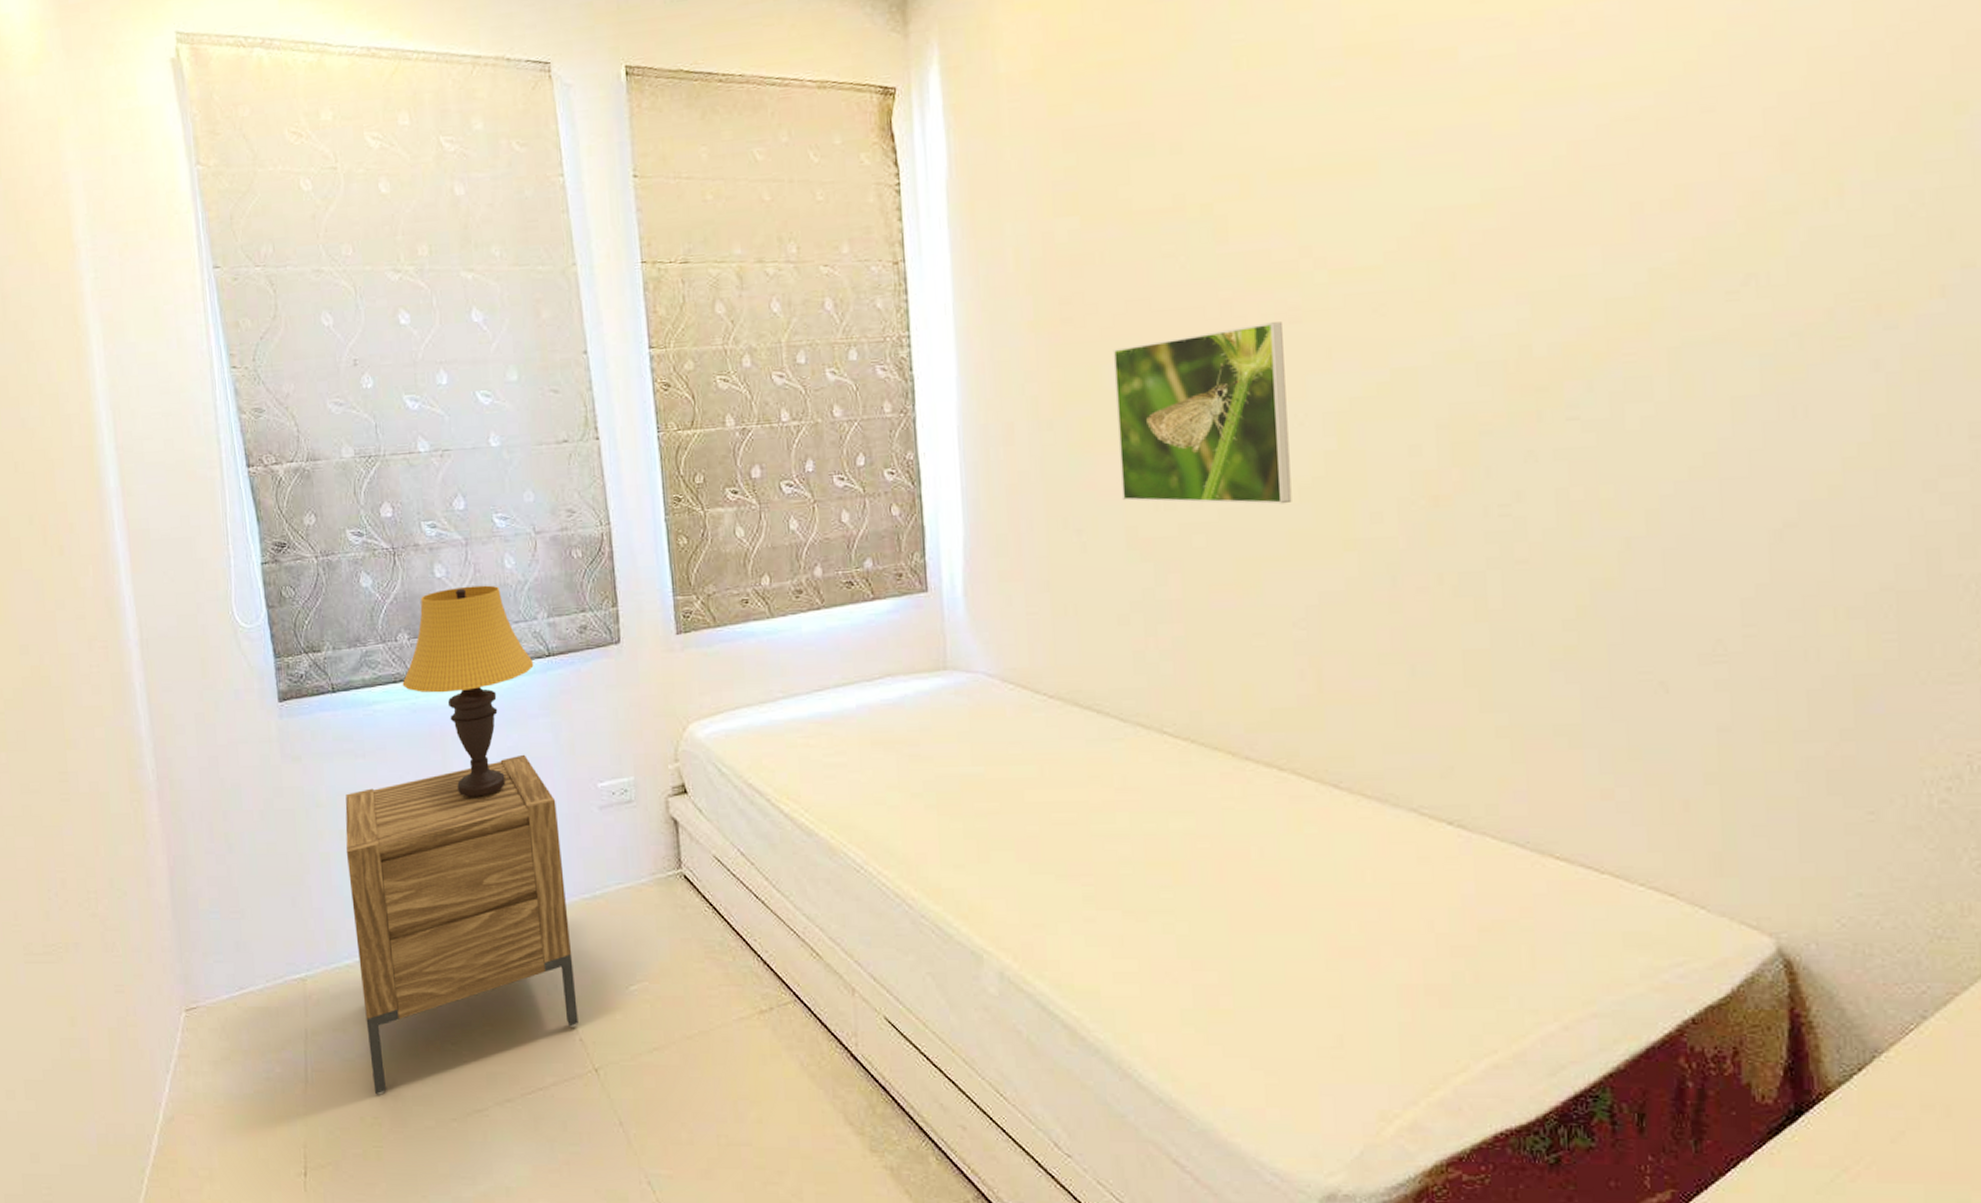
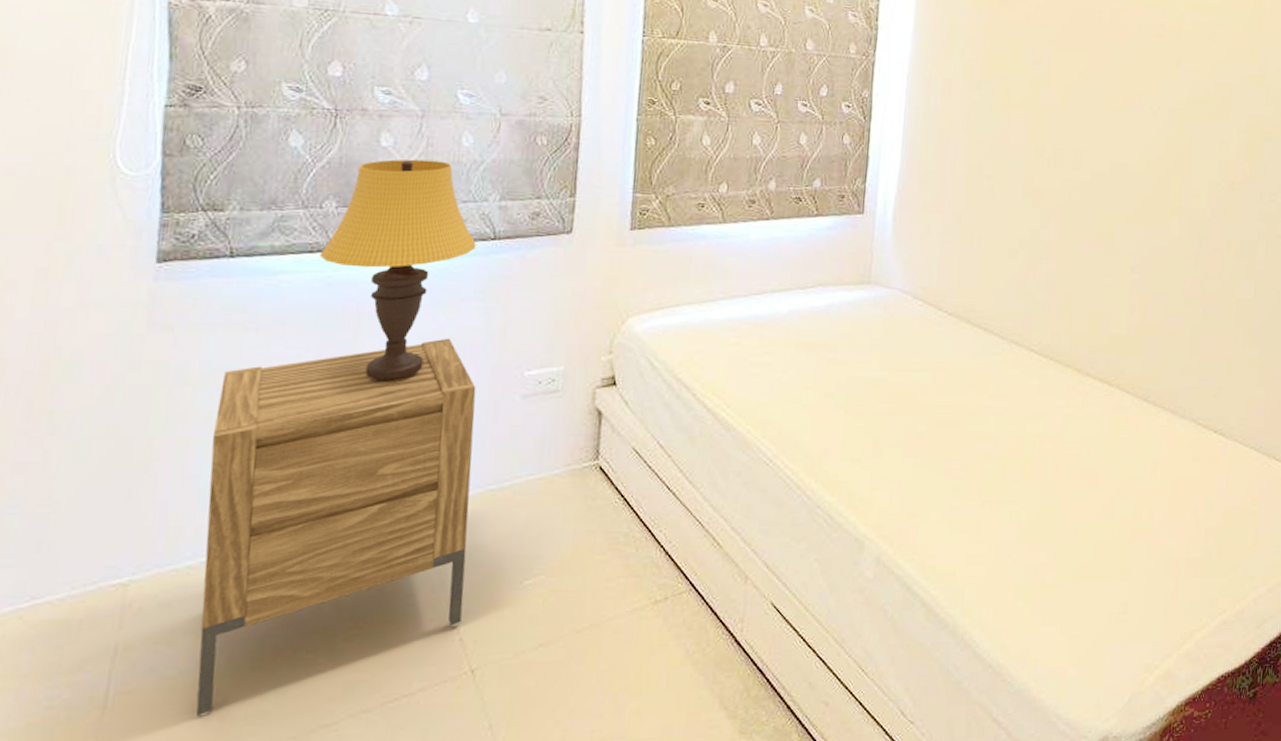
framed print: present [1112,322,1292,505] -> none [1024,32,1151,174]

